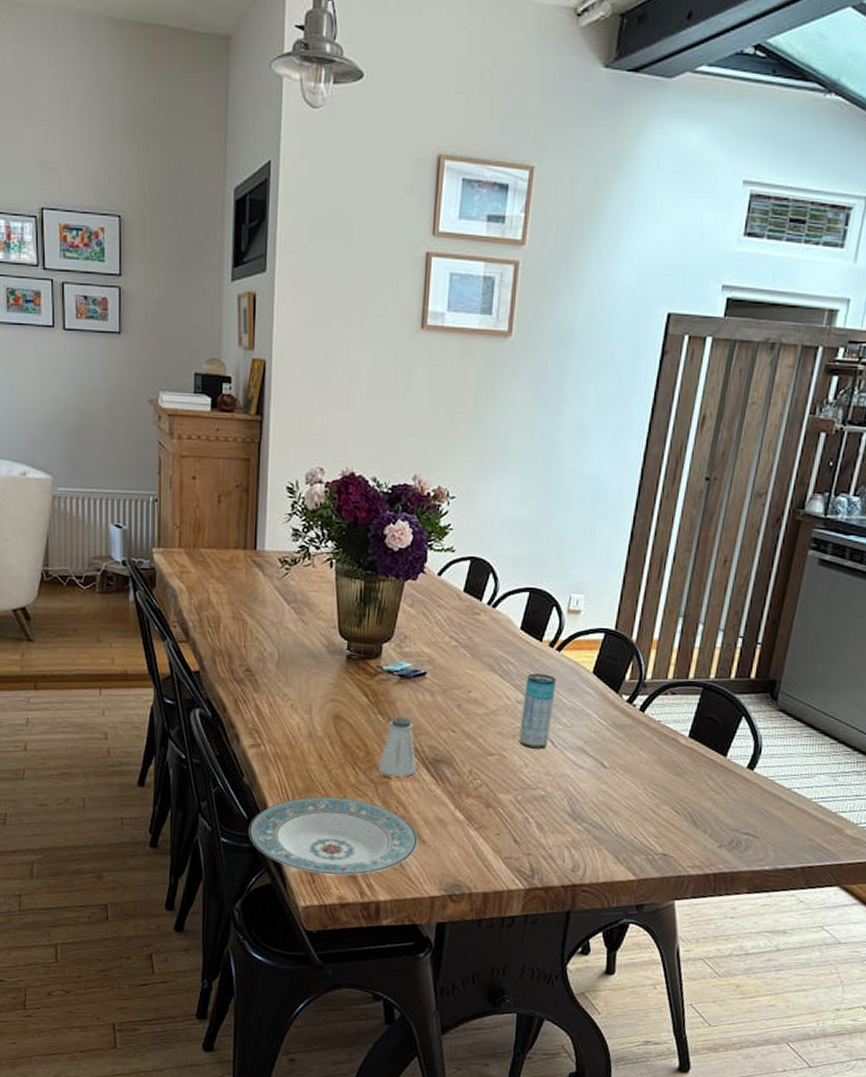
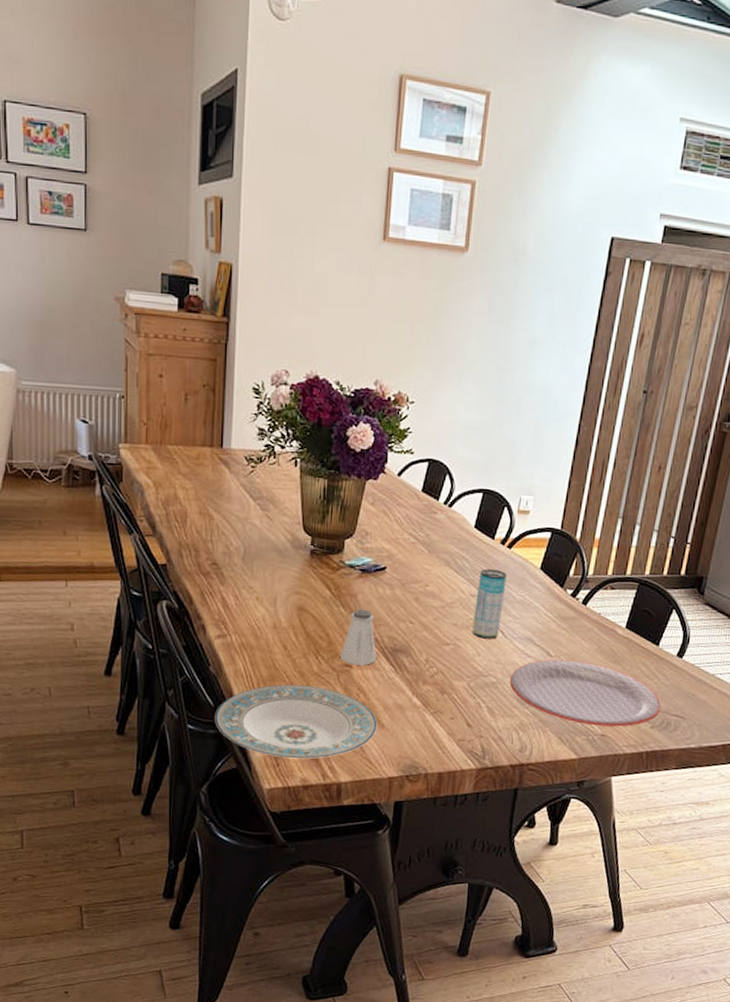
plate: none [560,771,730,846] -> present [509,659,661,727]

